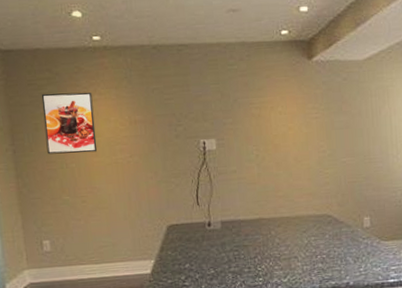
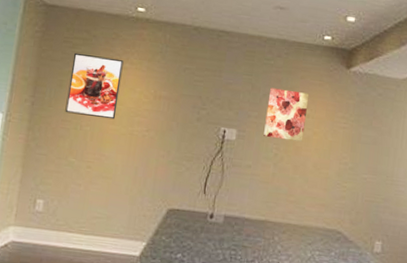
wall art: none [238,91,280,141] -> present [264,88,310,142]

